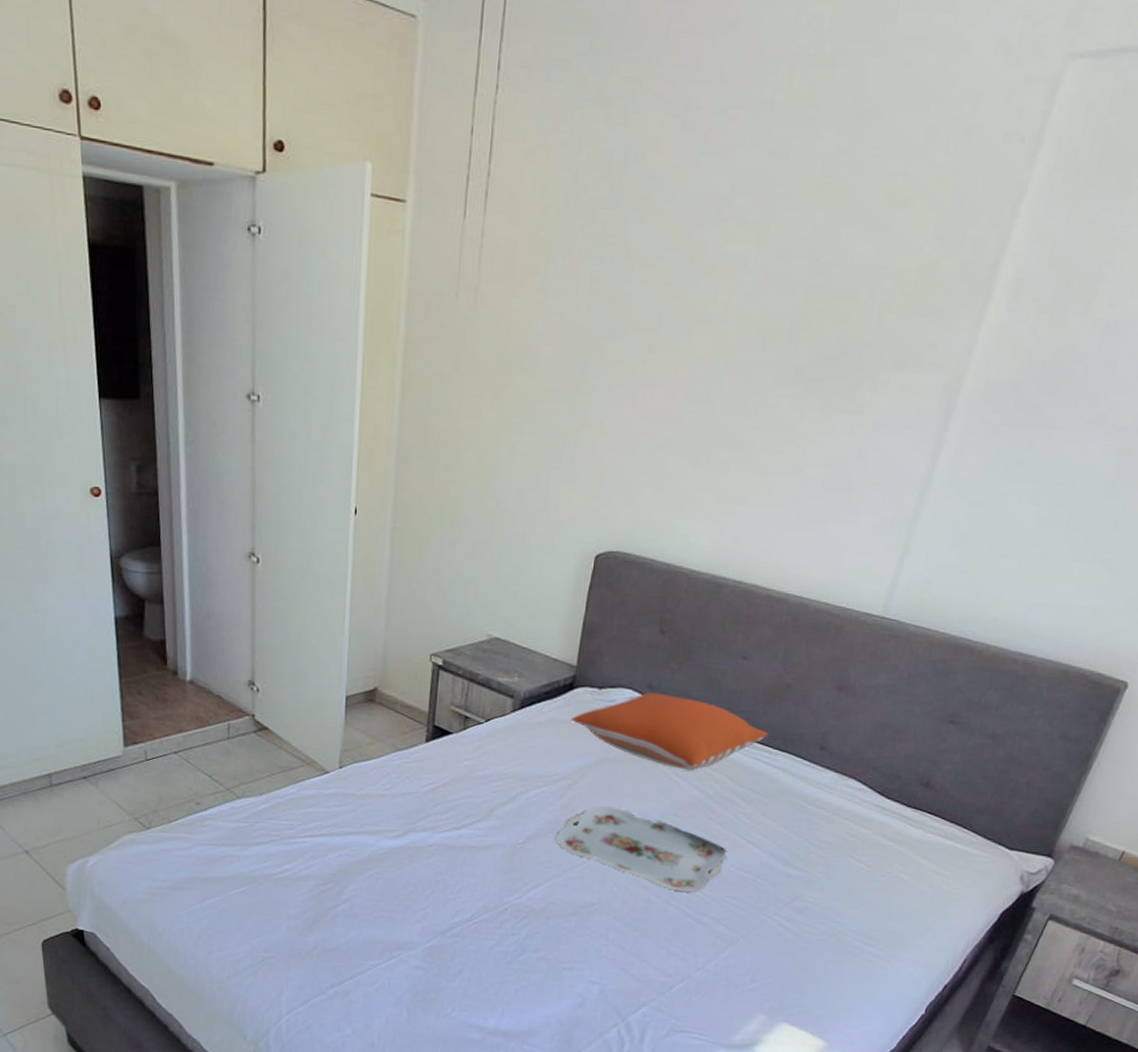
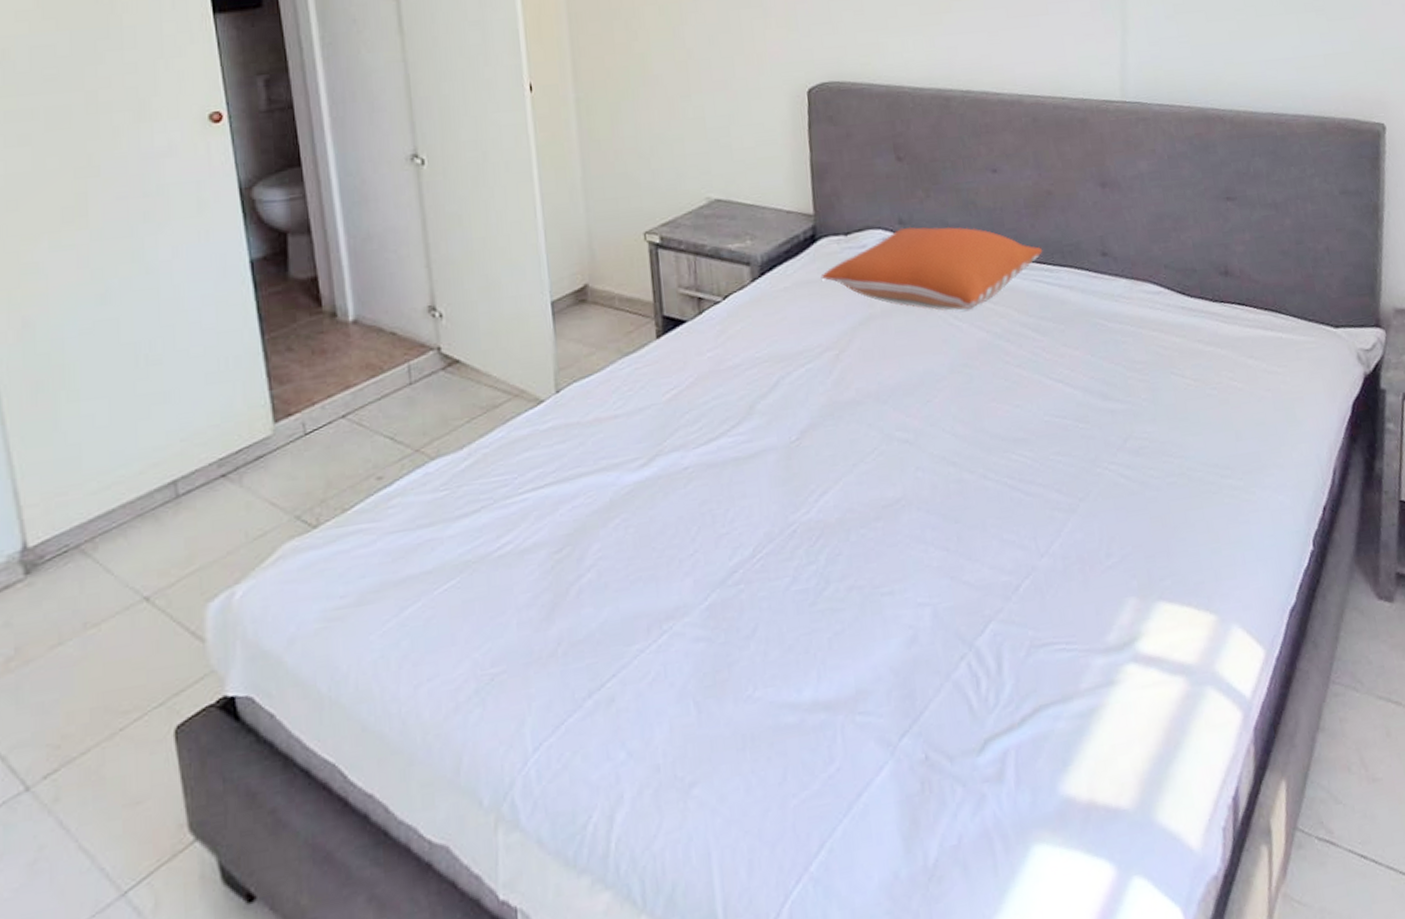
serving tray: present [555,805,727,892] -> none [834,371,1036,460]

